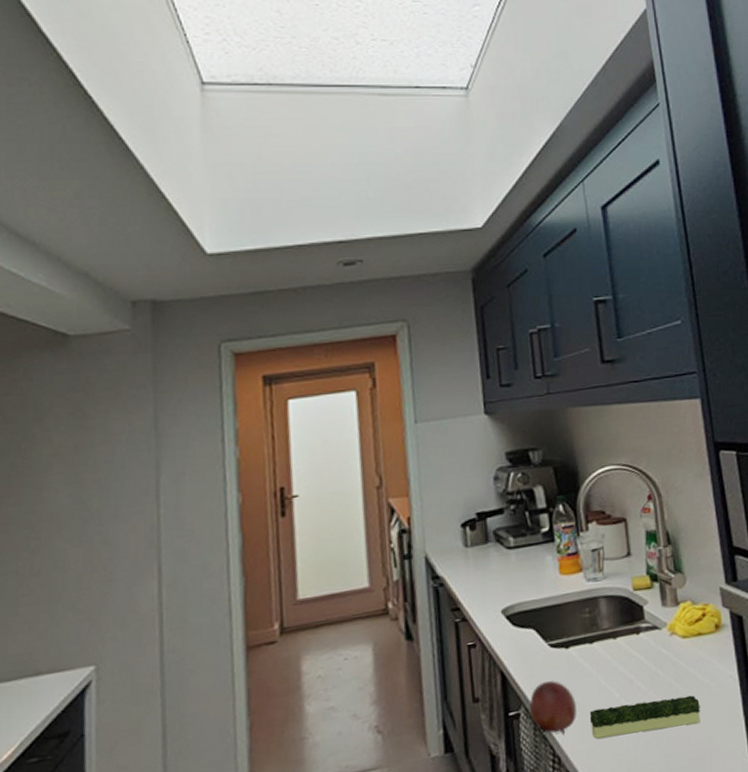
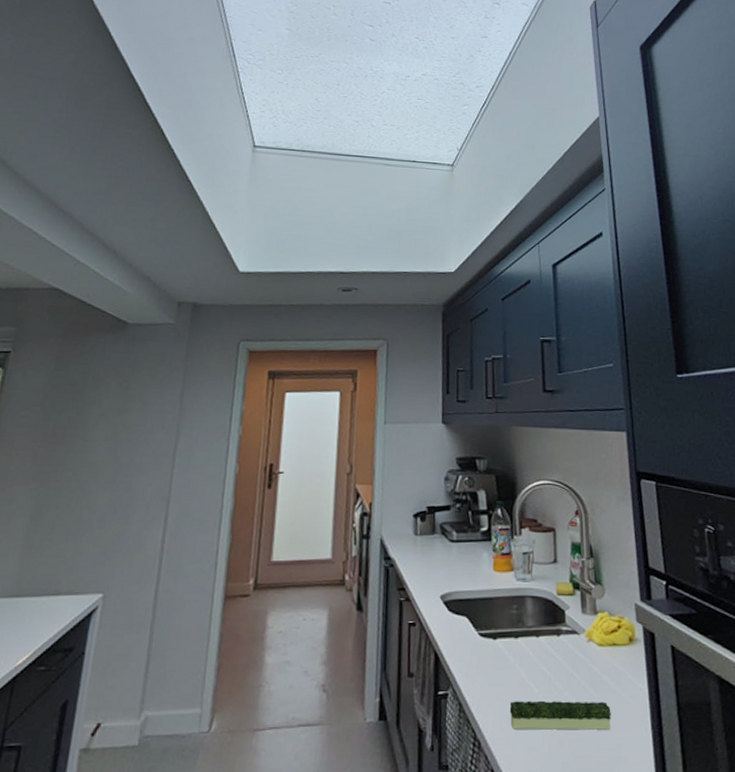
fruit: present [529,681,577,735] -> none [456,668,498,721]

